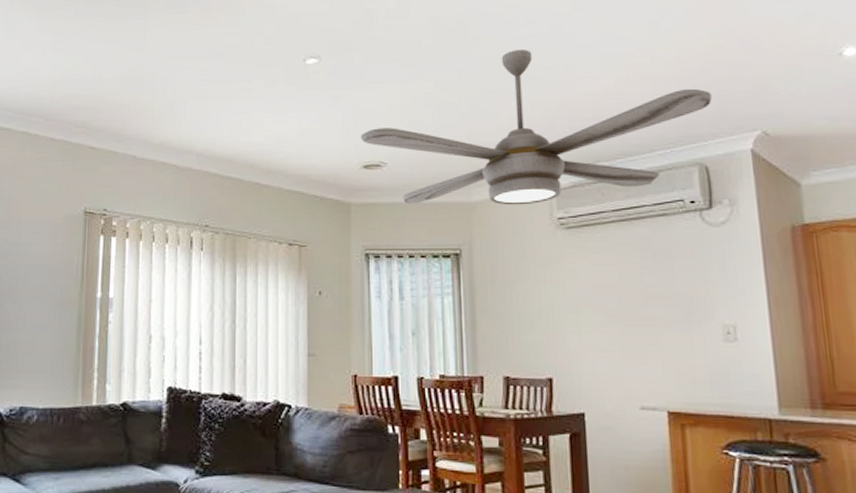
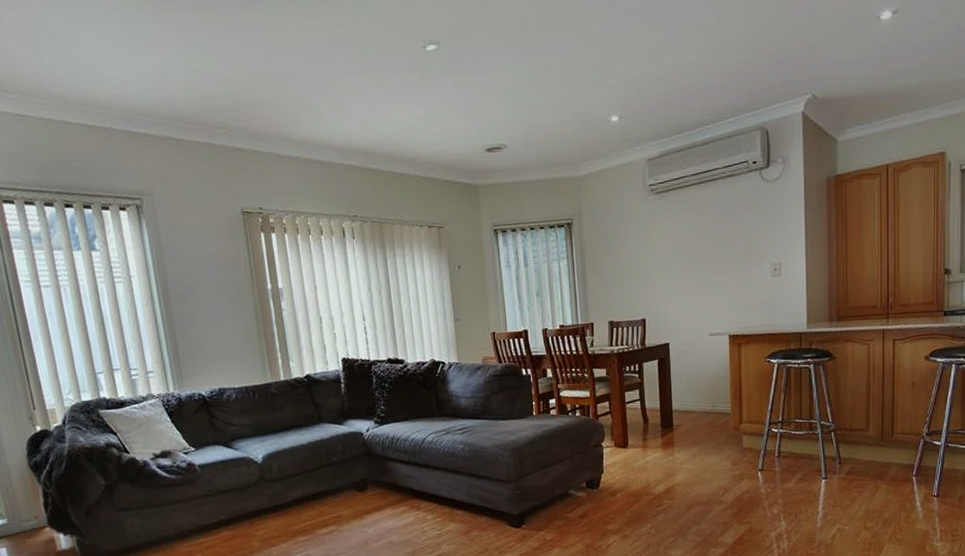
ceiling fan: present [360,48,712,206] -> none [481,25,774,182]

